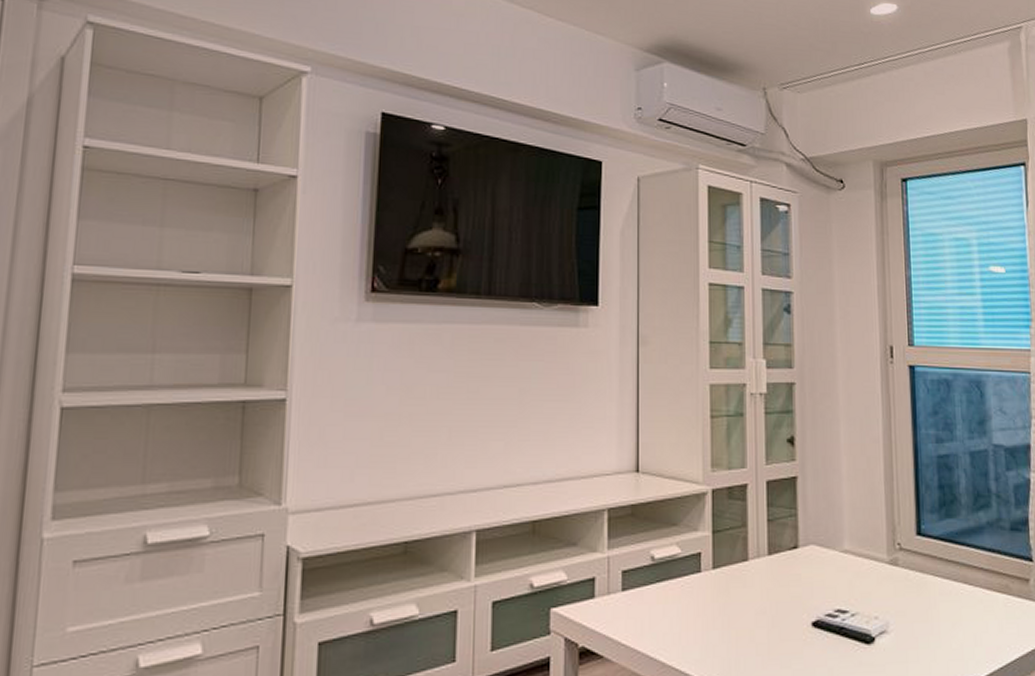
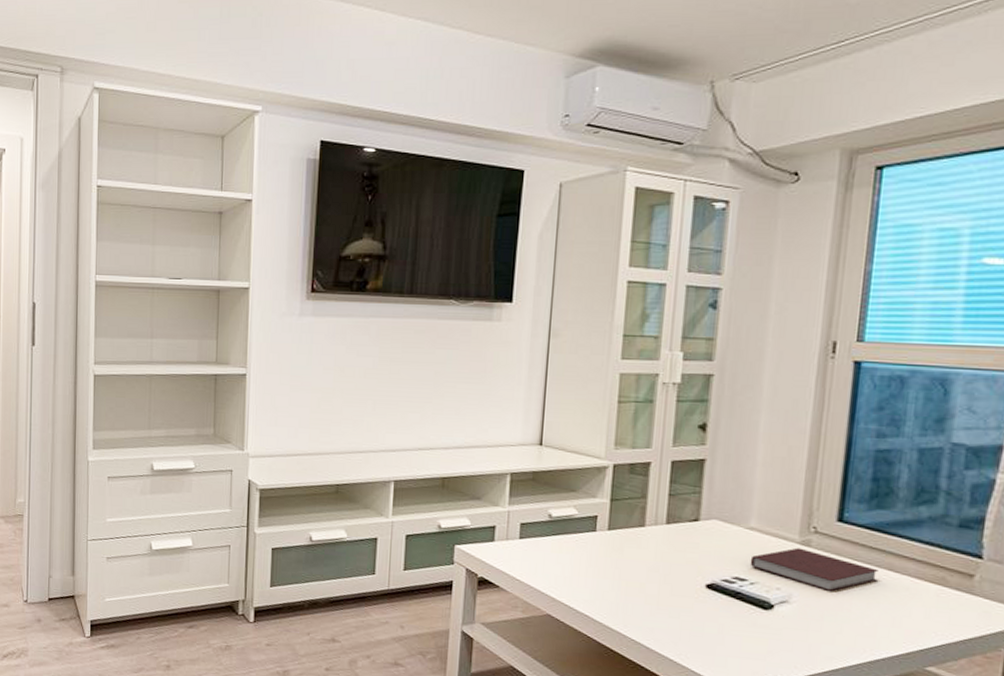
notebook: none [848,568,957,615] -> present [750,547,878,592]

